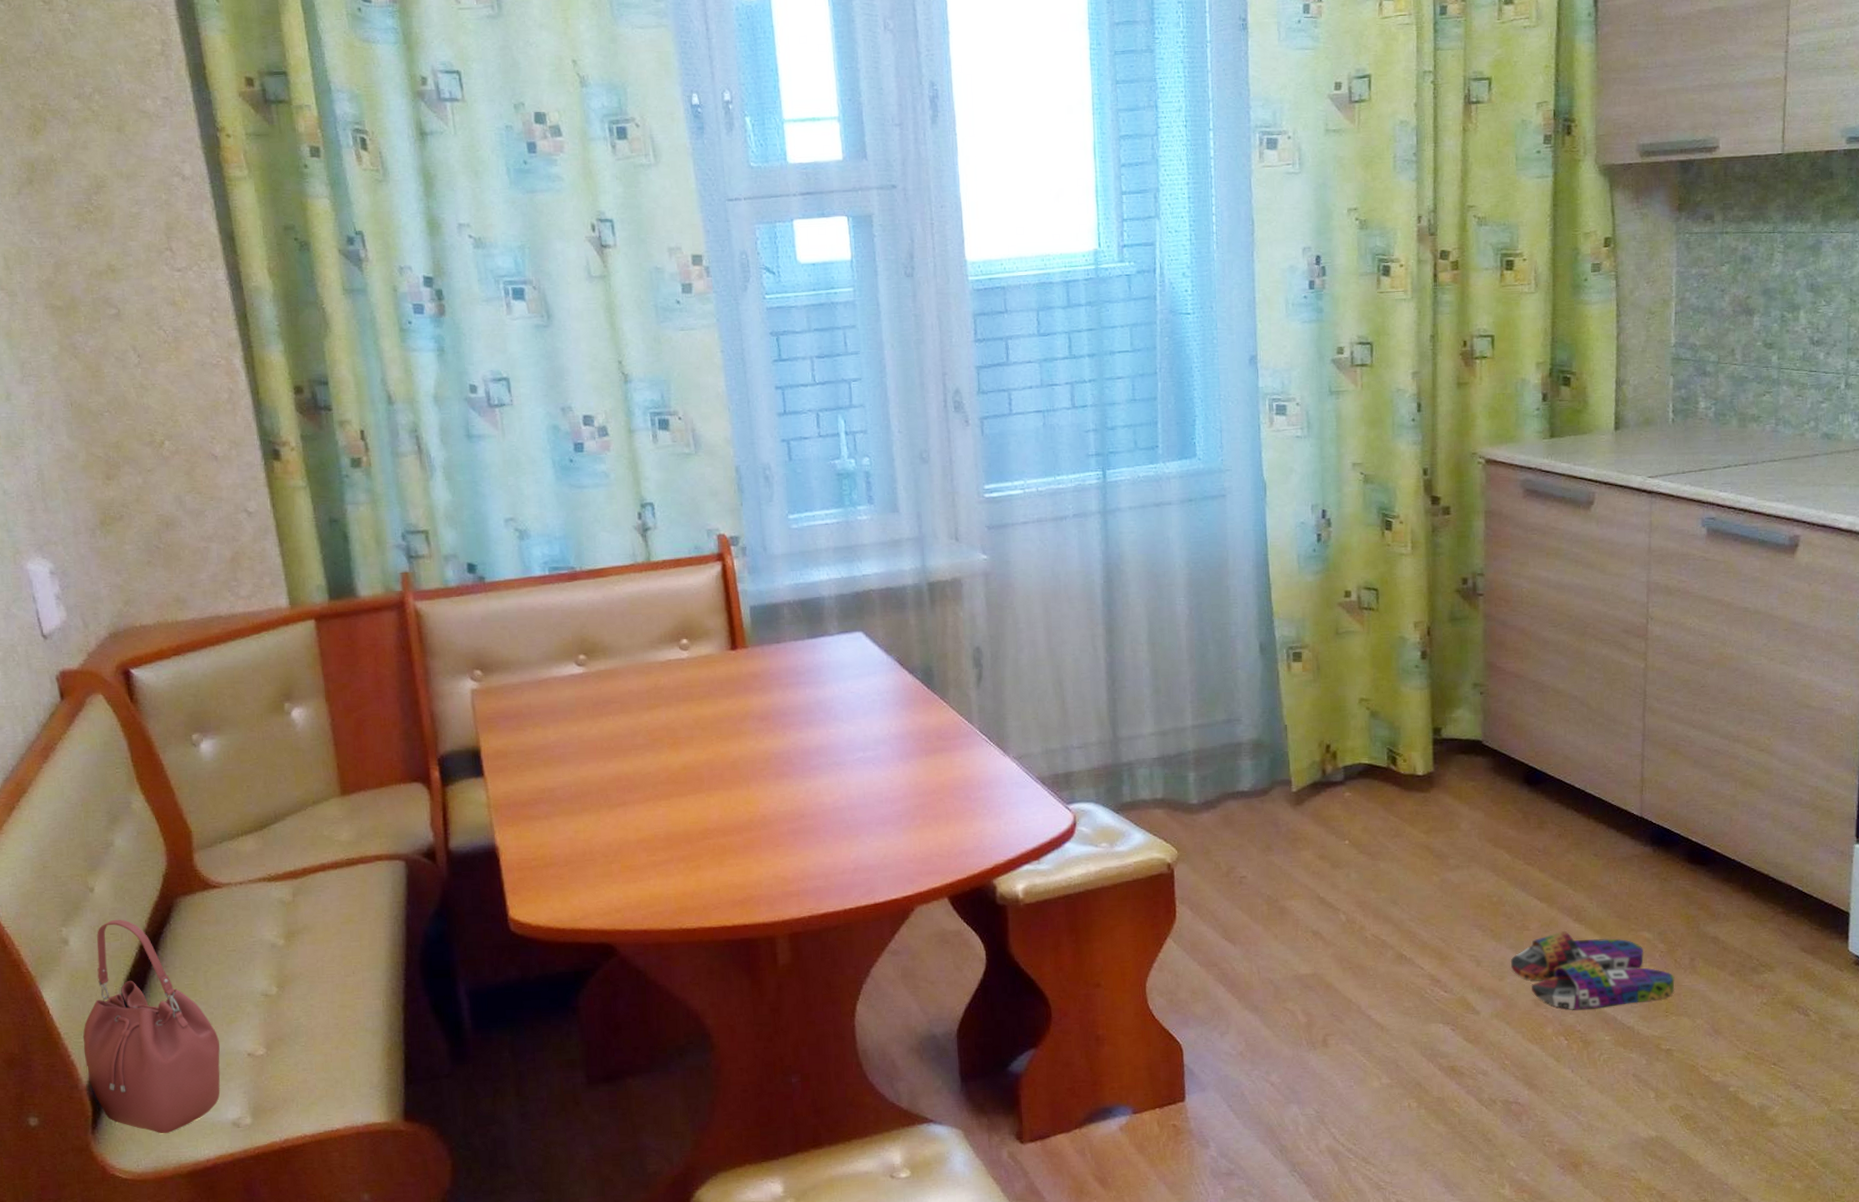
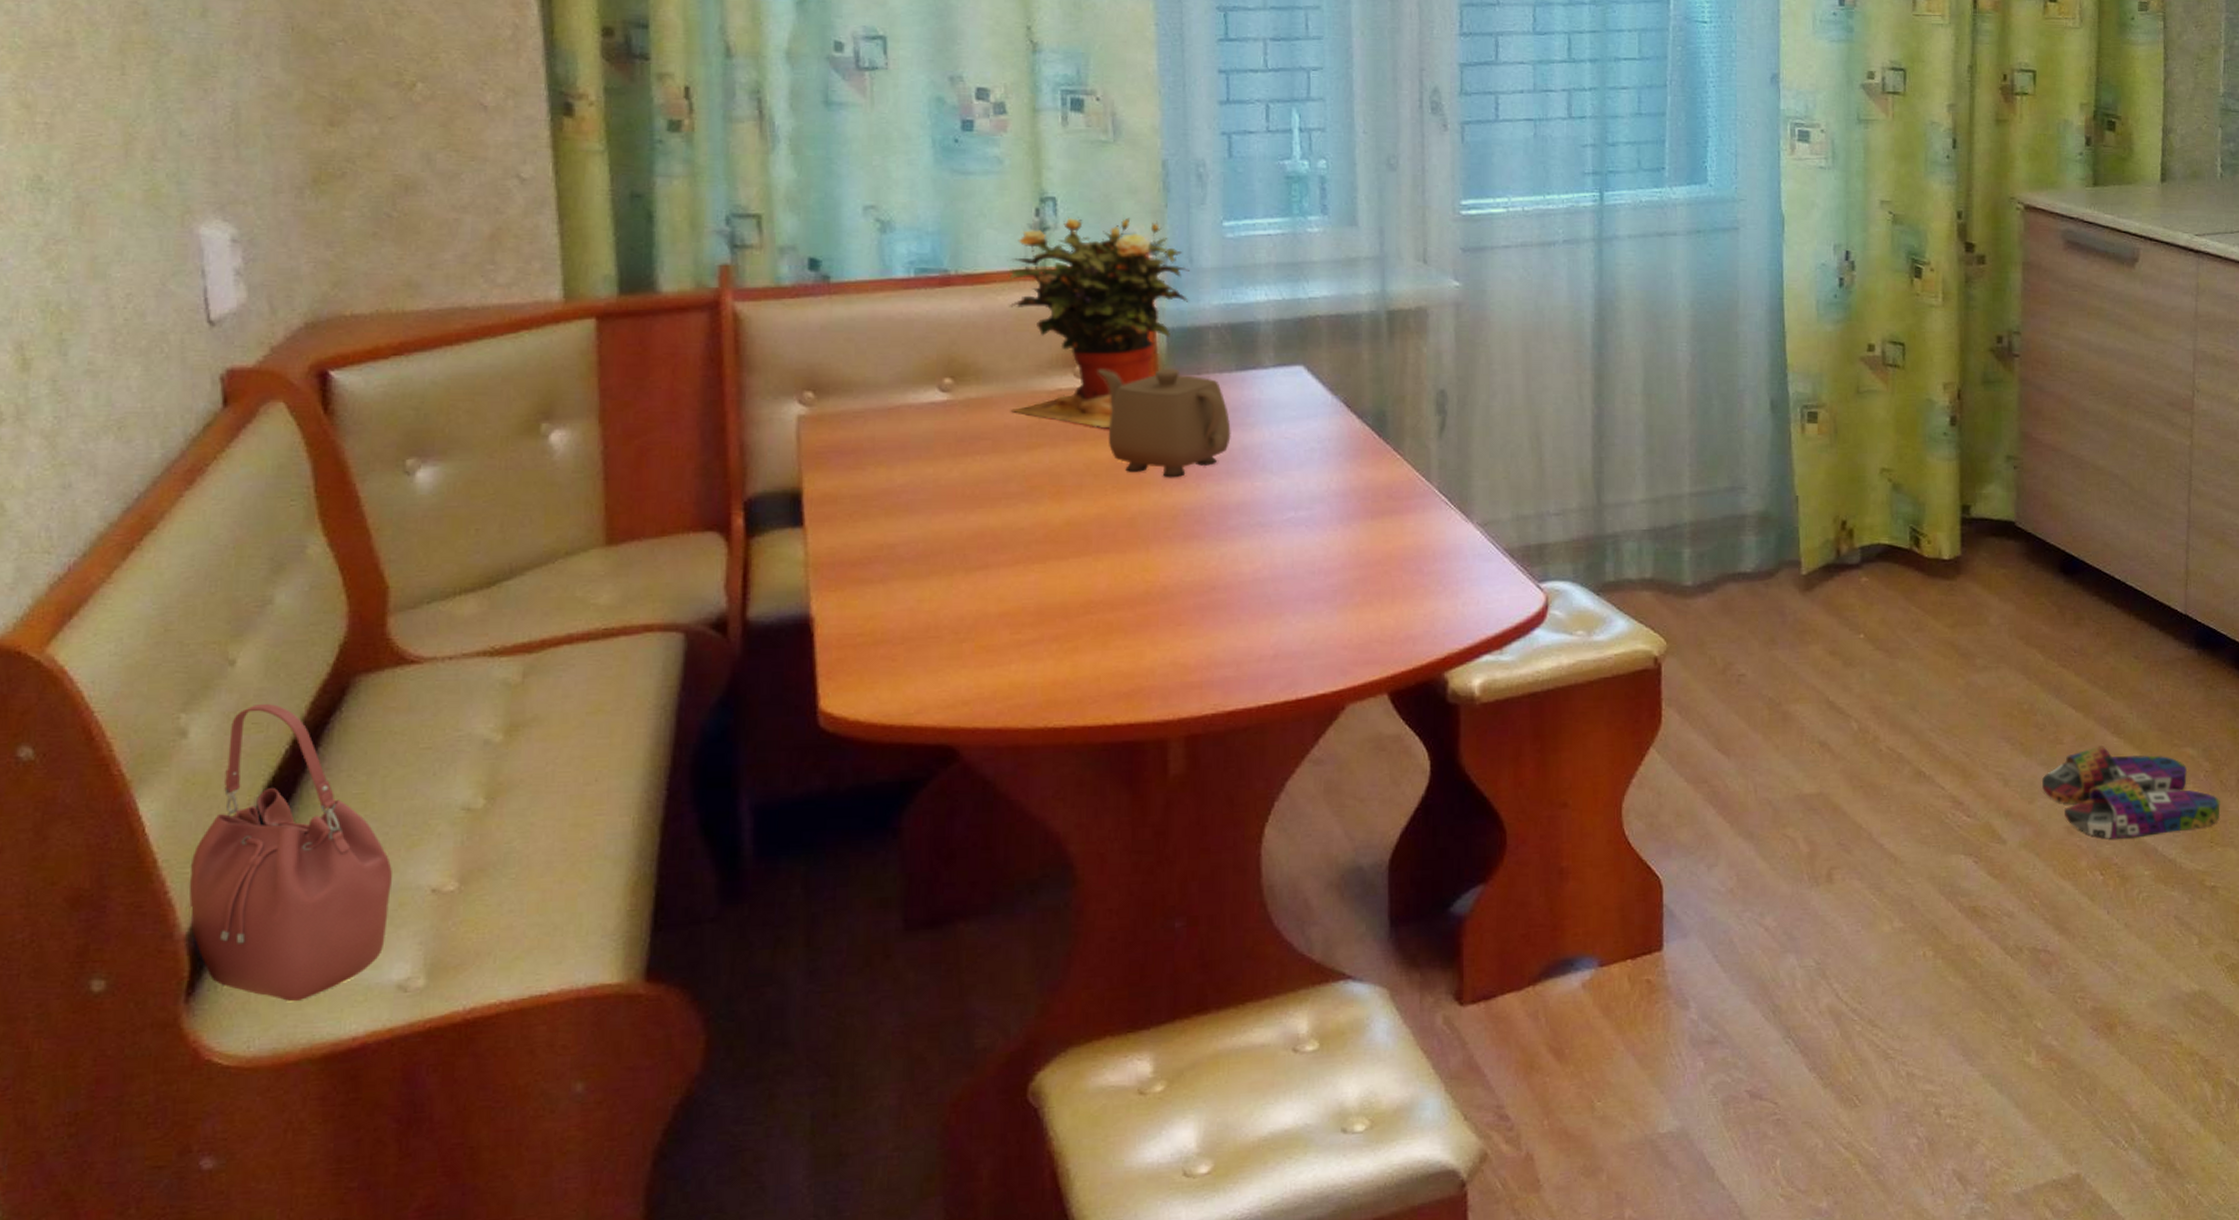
flower arrangement: none [621,516,766,690] -> present [1008,217,1190,427]
teapot: none [698,639,808,729] -> present [1098,368,1231,478]

